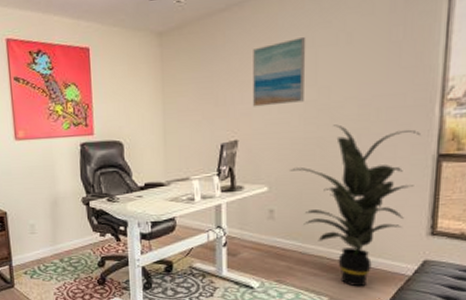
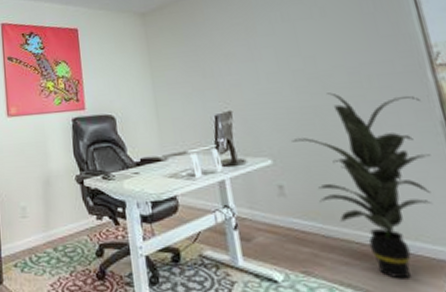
wall art: present [253,36,306,107] -> none [232,12,291,78]

